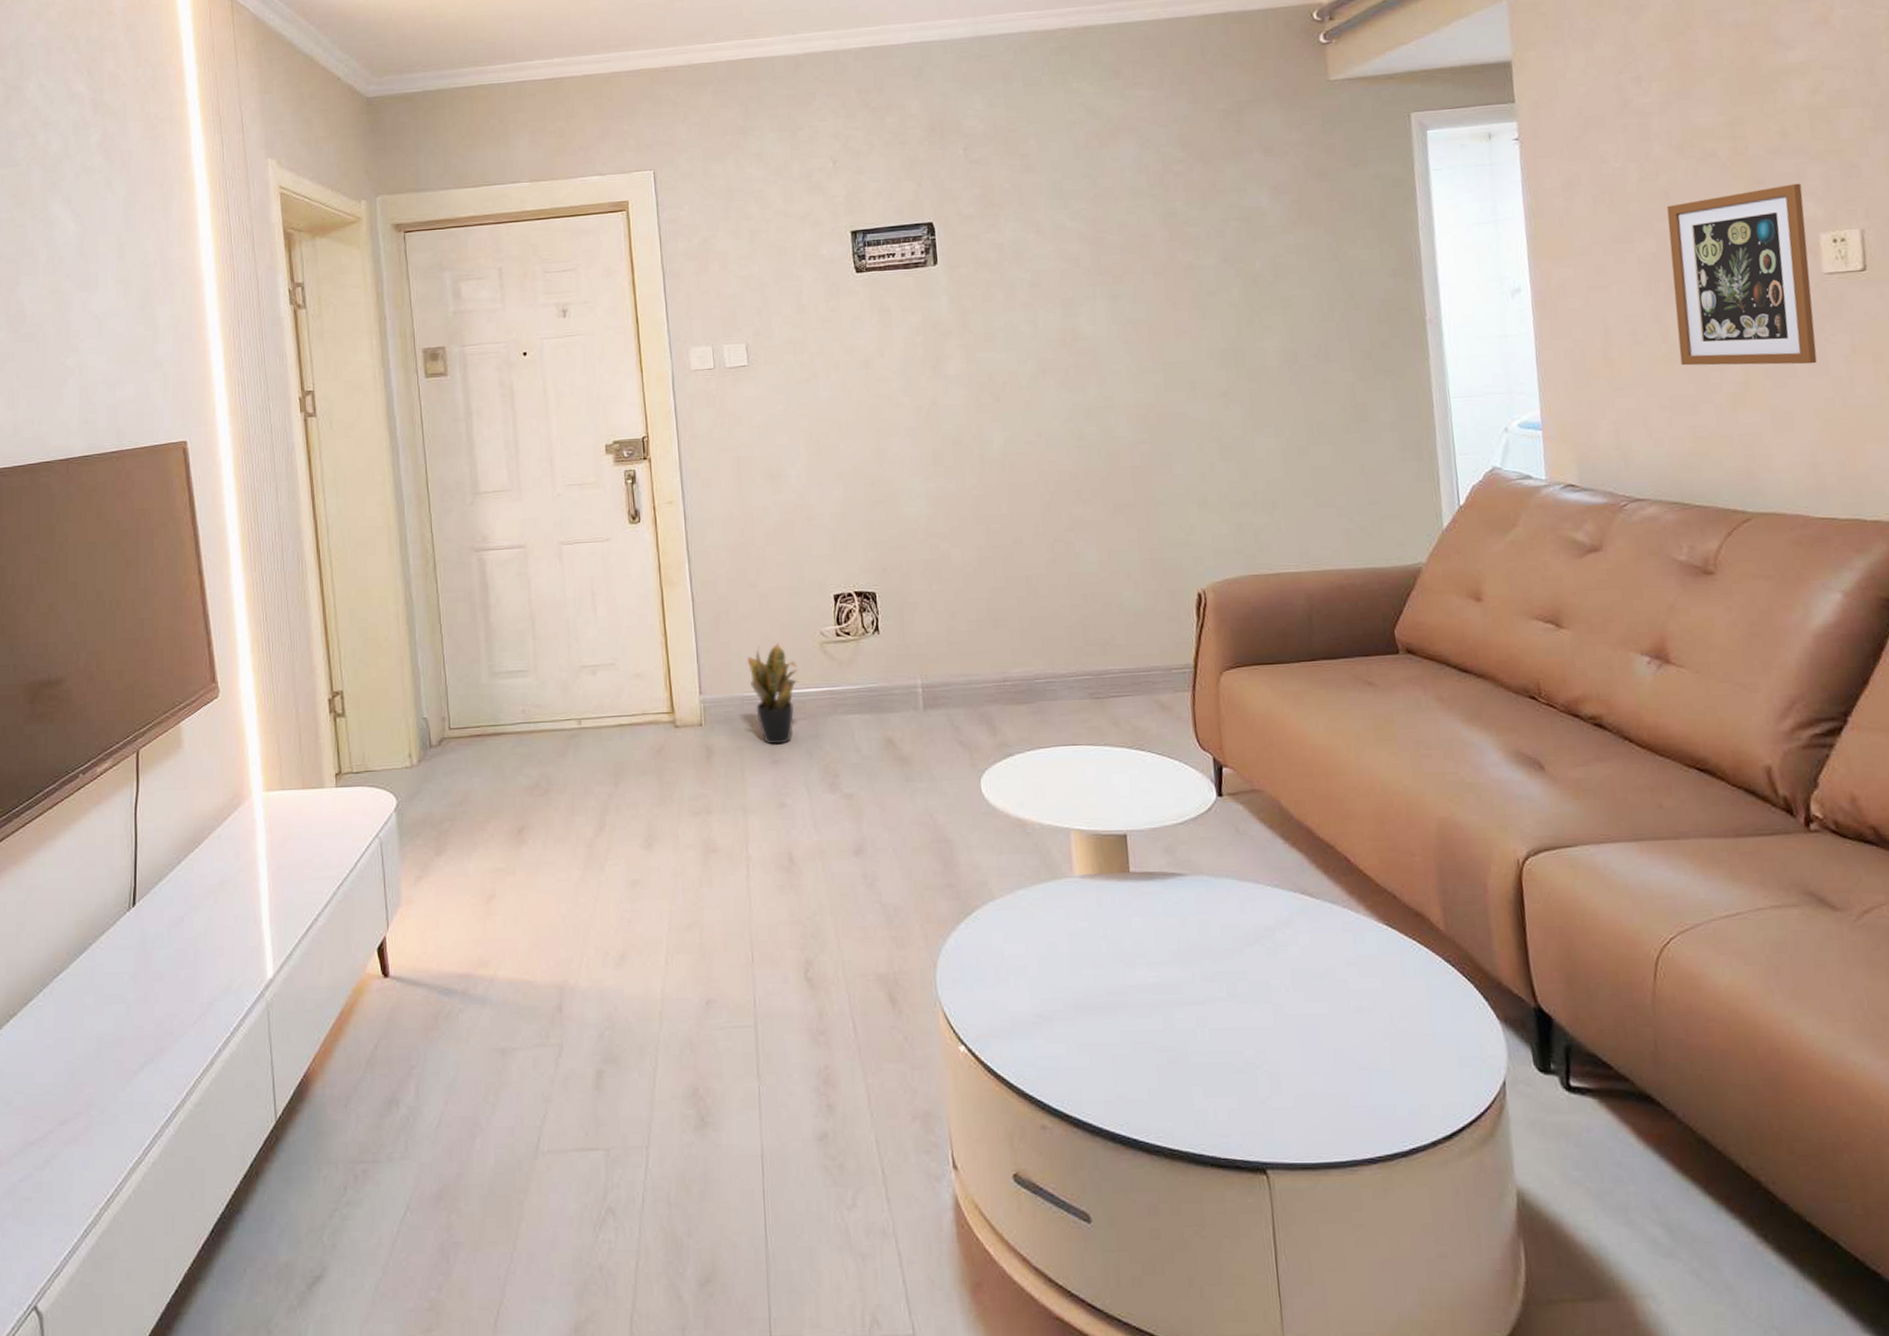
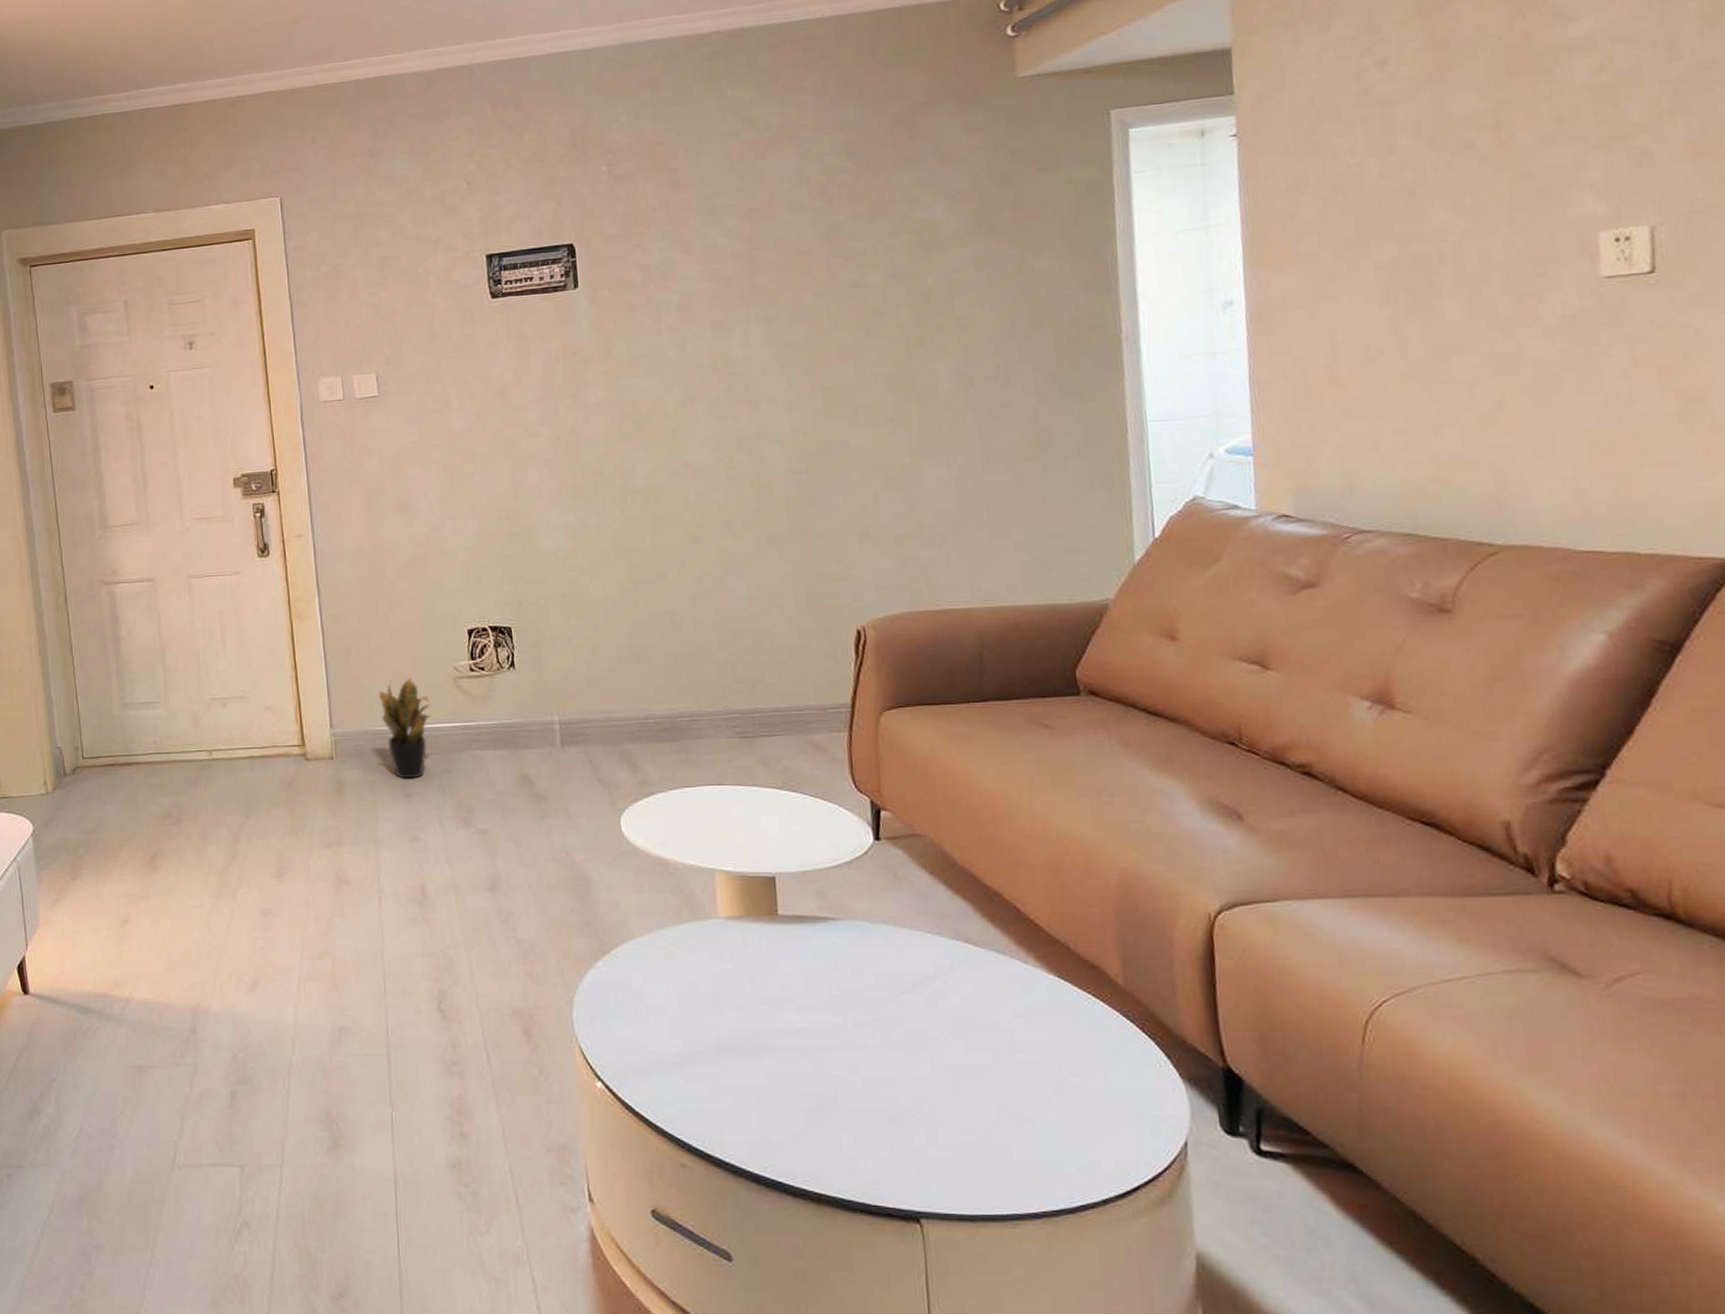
picture frame: present [1666,183,1817,366] -> none [1411,175,1589,384]

